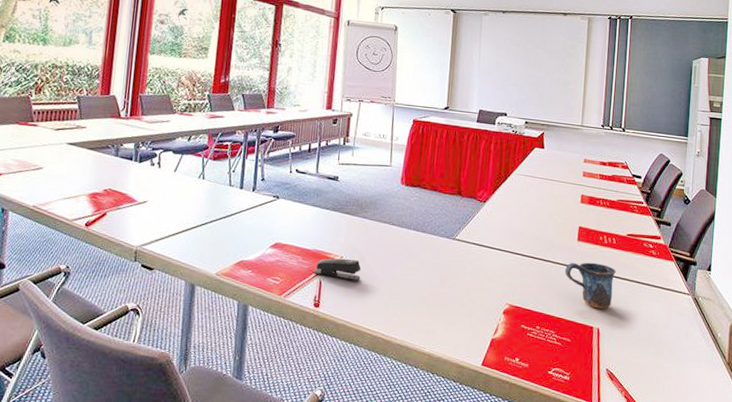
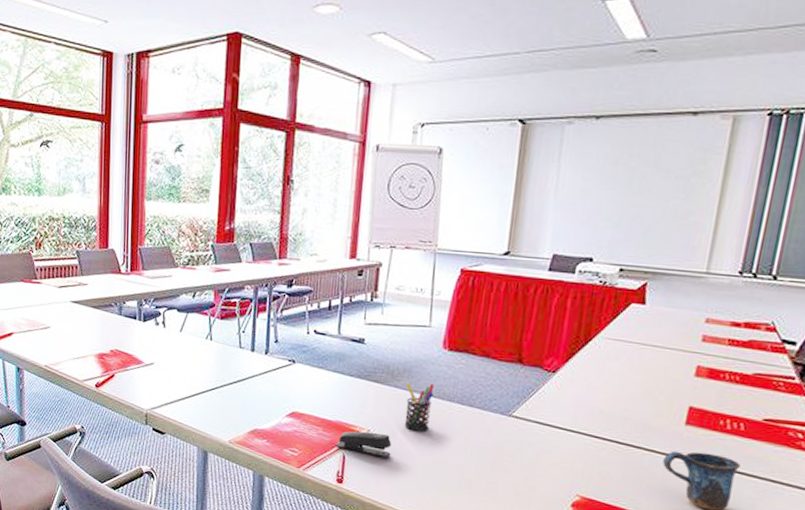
pen holder: none [371,213,395,256] -> present [404,382,435,432]

